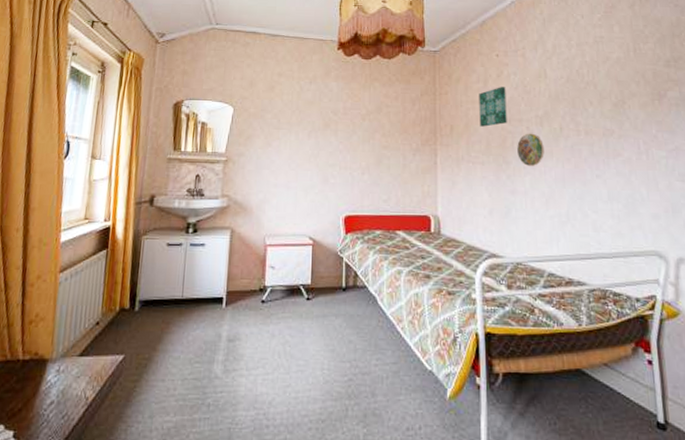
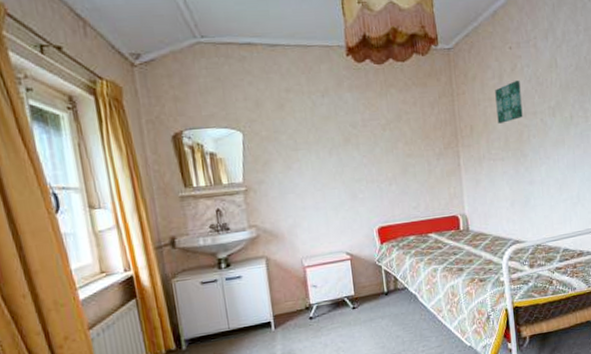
decorative plate: present [517,133,544,166] -> none [533,124,557,157]

